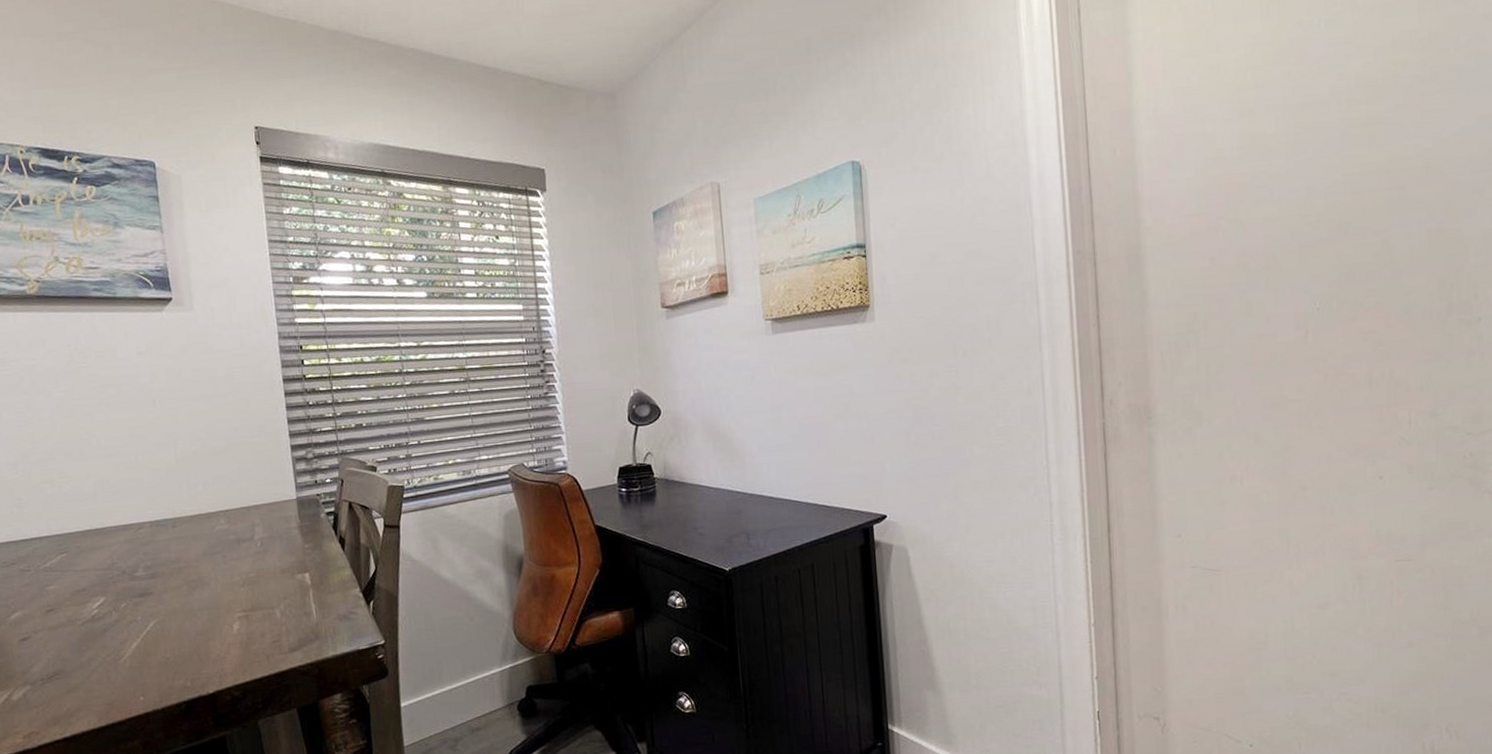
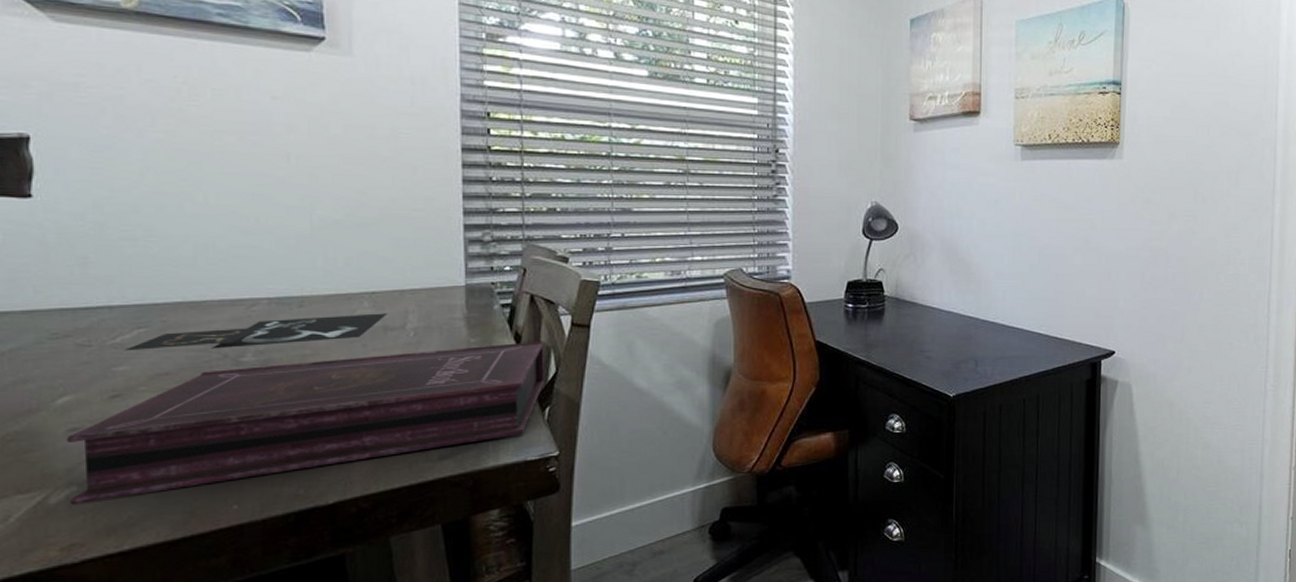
book: none [19,527,367,700] -> present [65,313,544,505]

